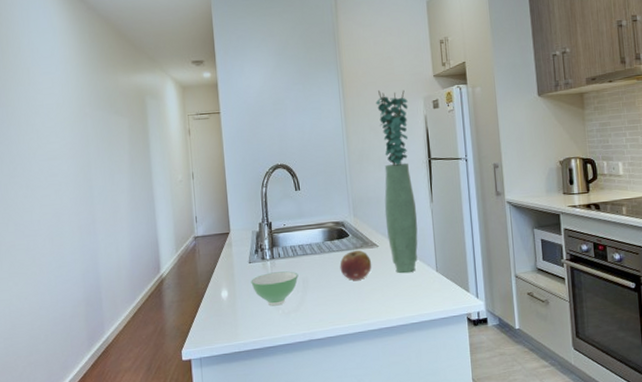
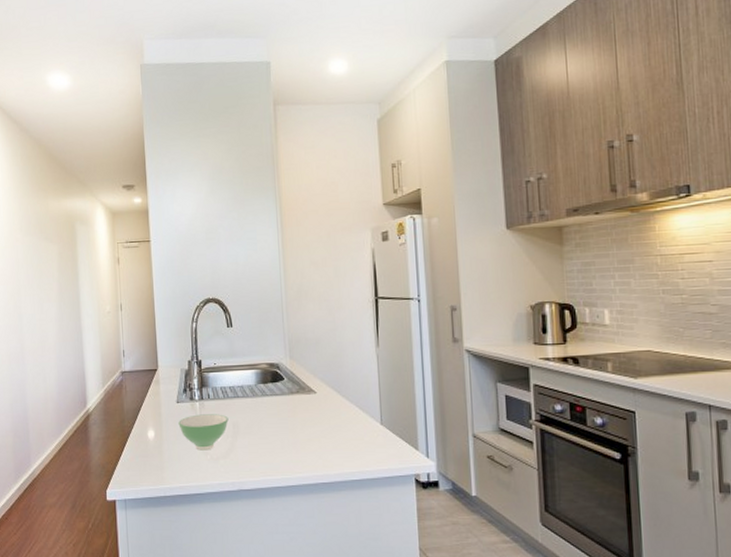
fruit: present [339,250,372,280] -> none [273,395,309,428]
vase: present [376,90,418,273] -> none [317,219,361,423]

